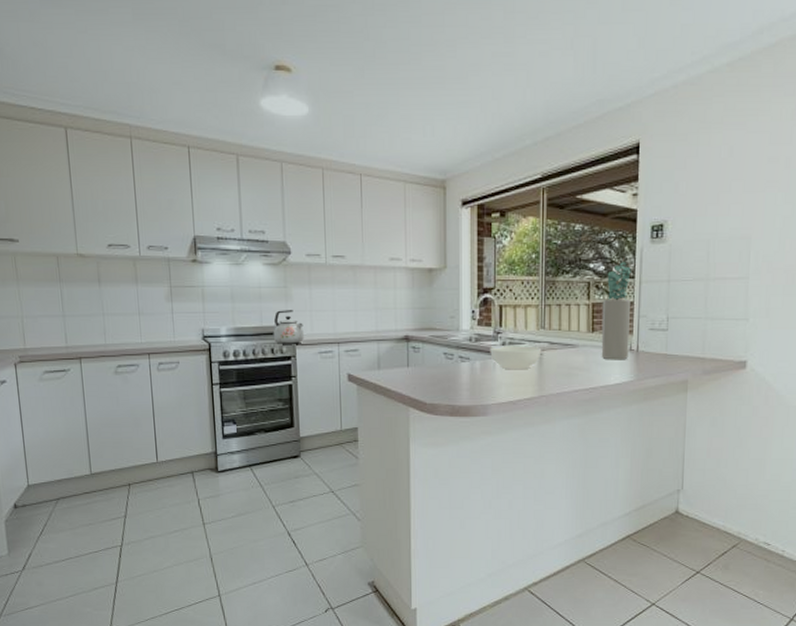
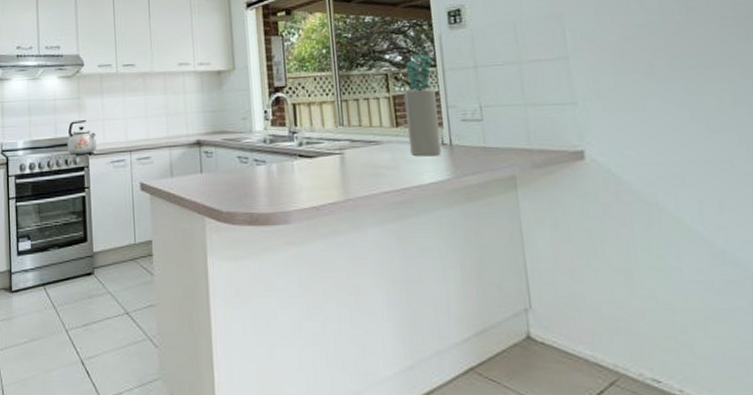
bowl: present [490,346,542,370] -> none [286,145,343,172]

